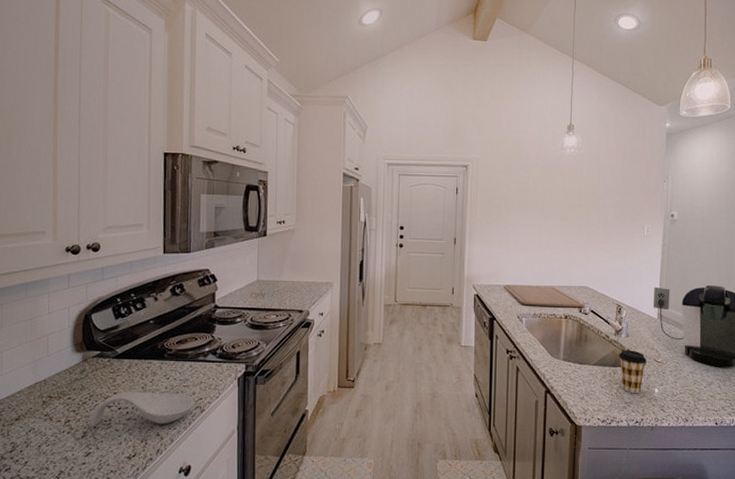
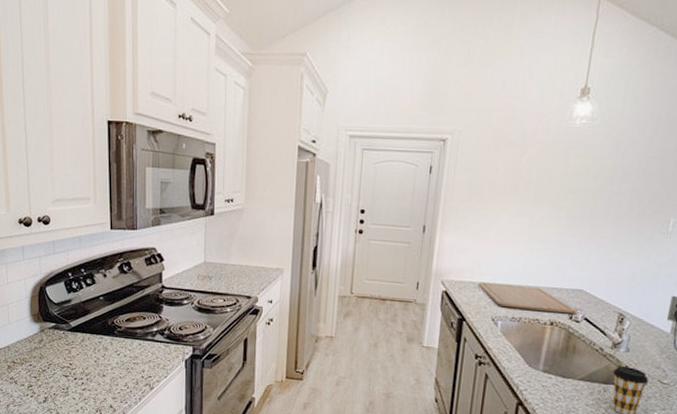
spoon rest: present [89,391,195,427] -> none [50,363,144,398]

